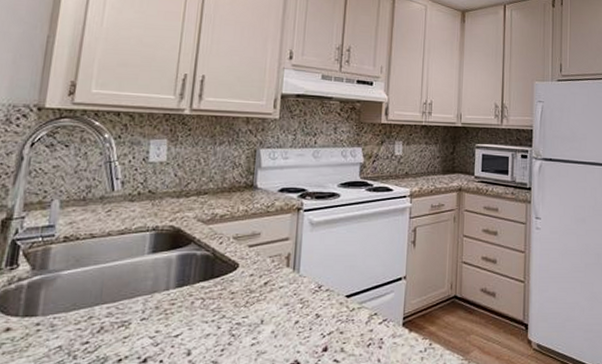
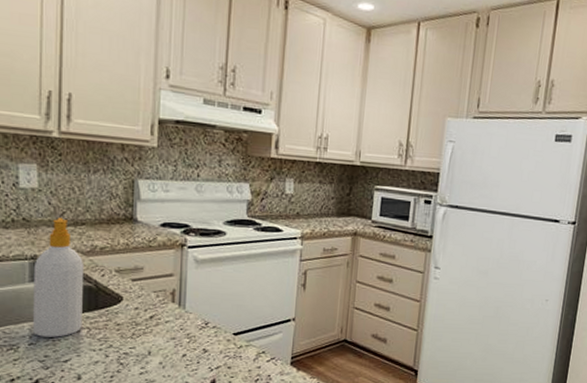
soap bottle: none [147,189,203,311] -> present [33,218,83,337]

